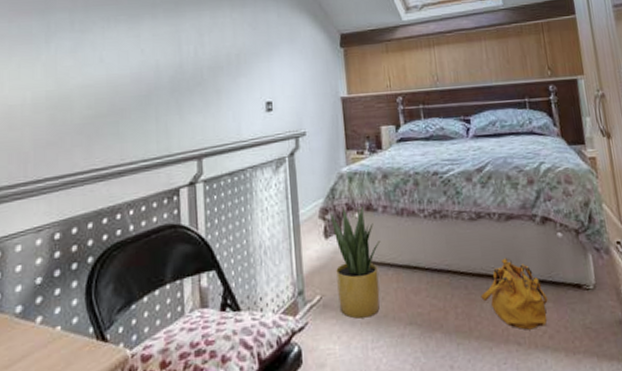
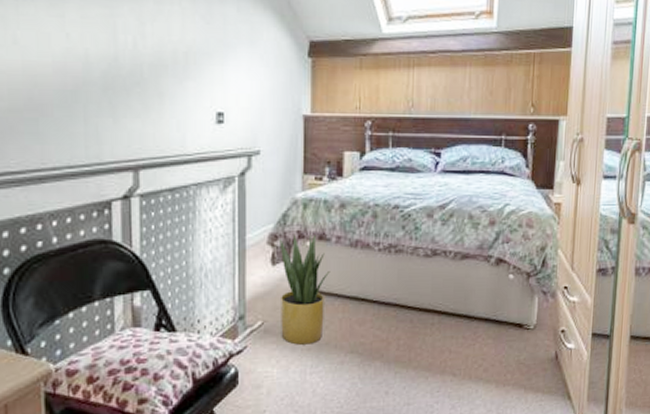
handbag: present [480,258,548,330] -> none [424,295,489,363]

